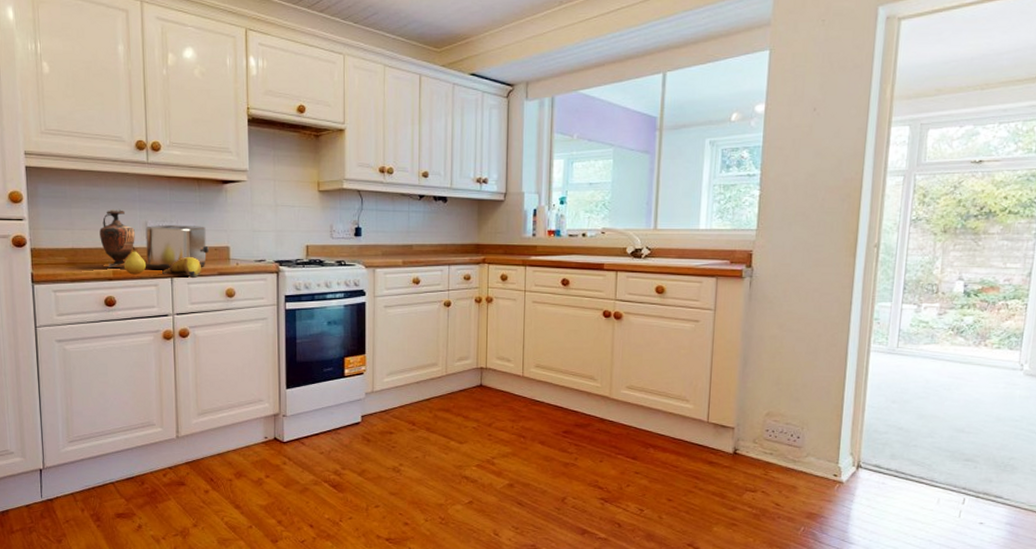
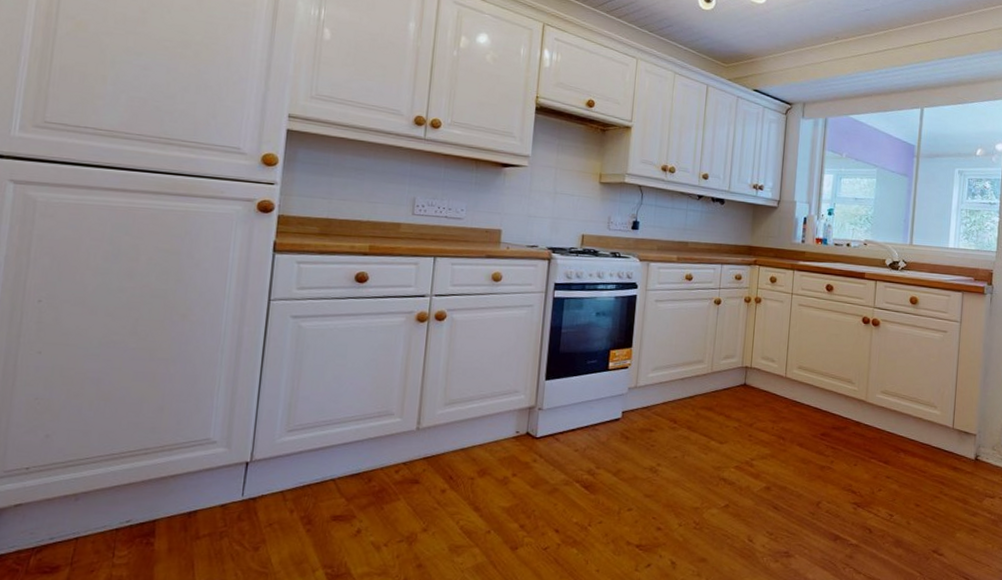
vase: present [99,208,135,269] -> none [360,181,401,243]
fruit: present [123,246,147,275] -> none [382,221,409,252]
toaster: present [145,224,209,270] -> none [409,202,479,249]
fruit: present [162,256,202,279] -> none [425,236,470,260]

